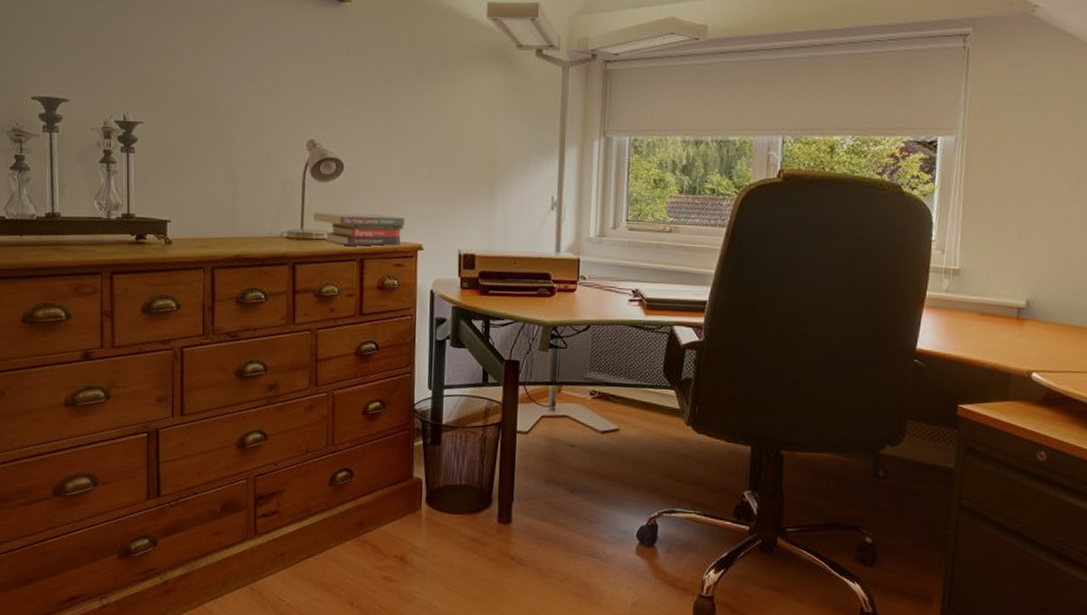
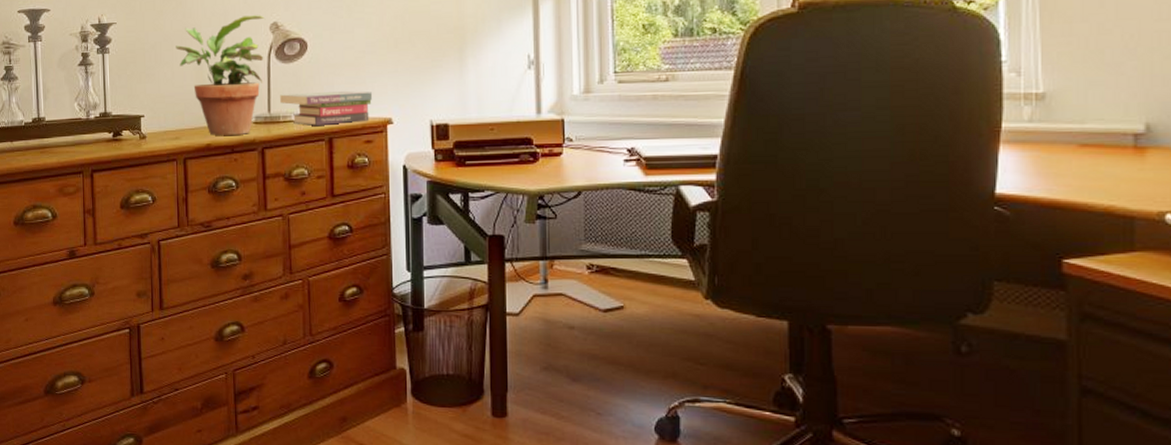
potted plant: none [207,130,302,249] -> present [176,15,264,136]

